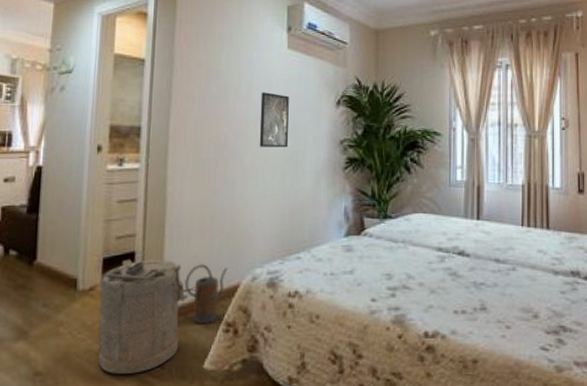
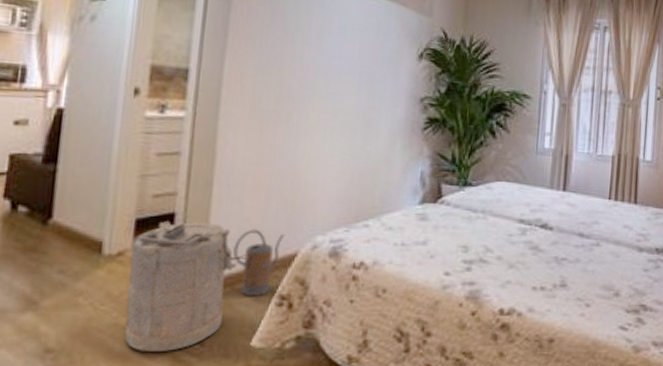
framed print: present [259,92,289,148] -> none [328,38,366,103]

